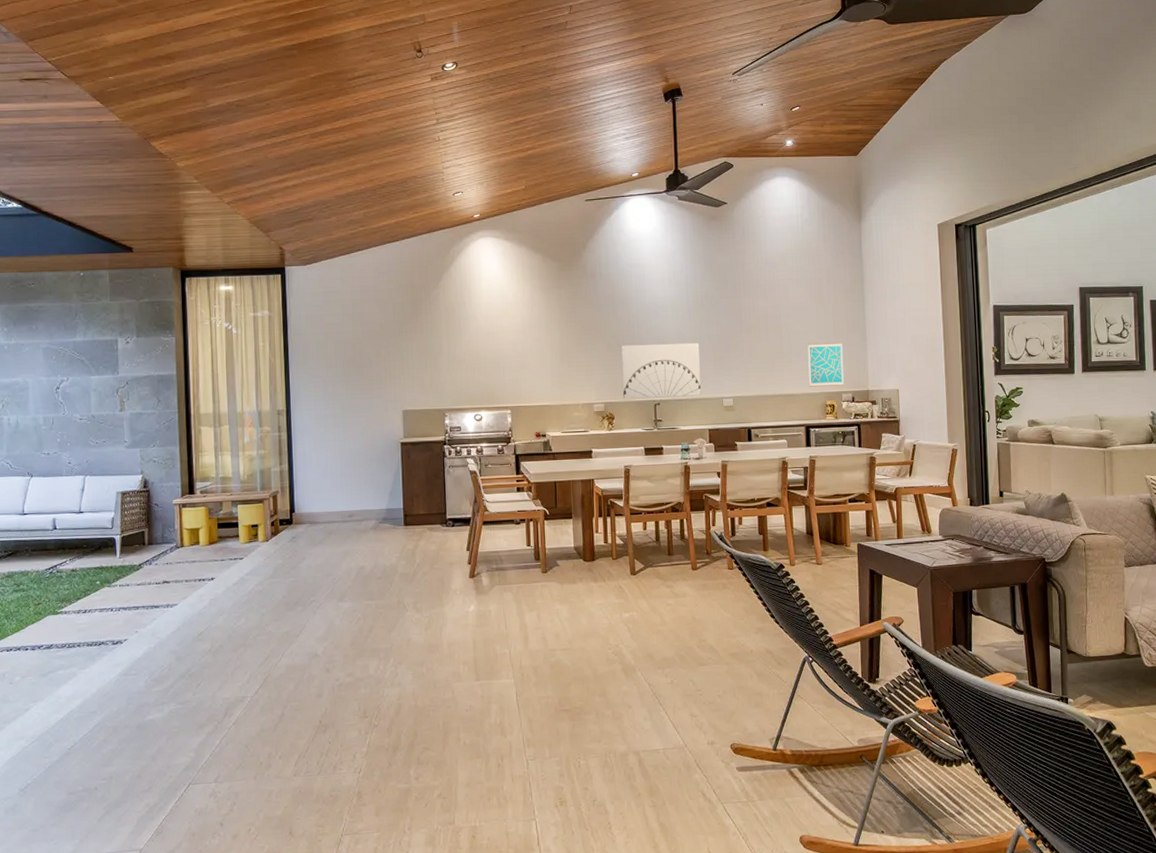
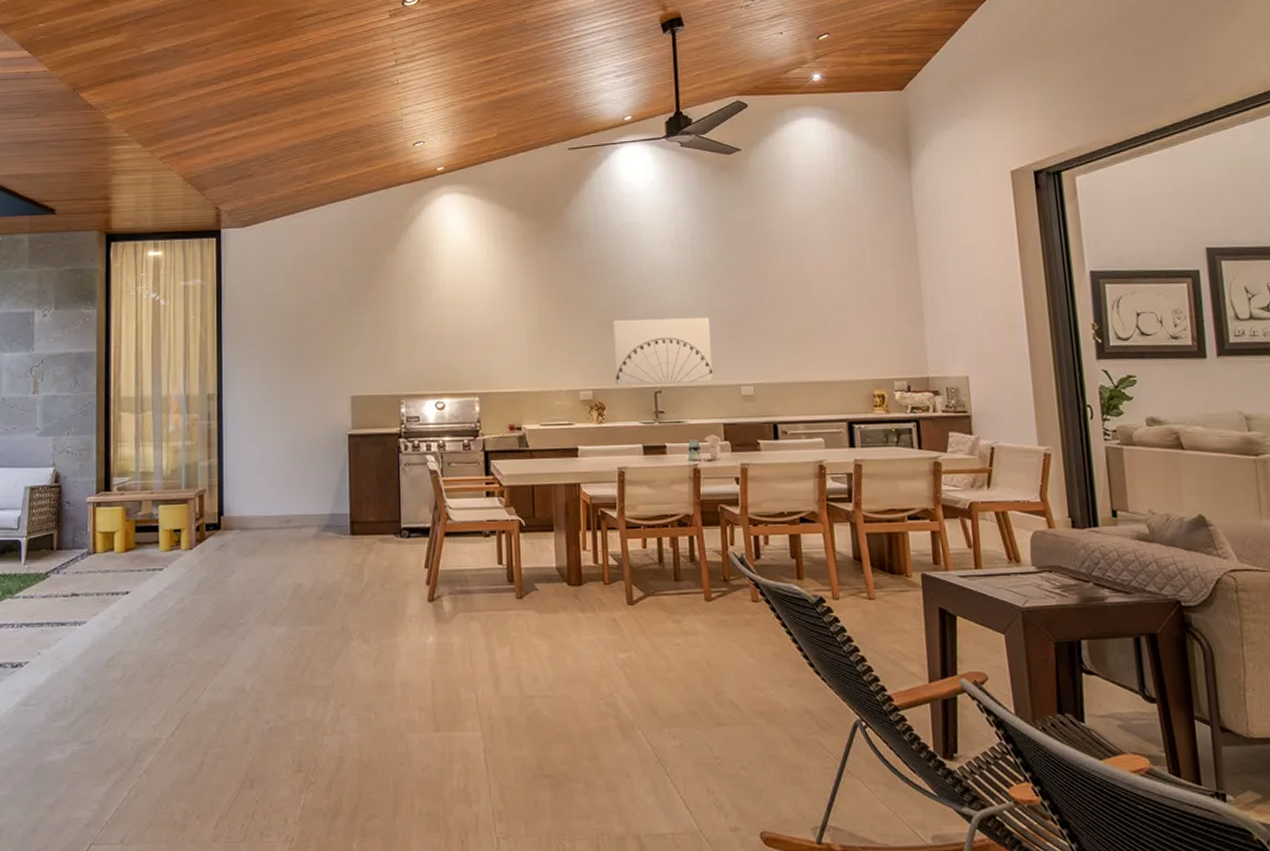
wall art: present [807,342,844,387] -> none [847,316,896,373]

